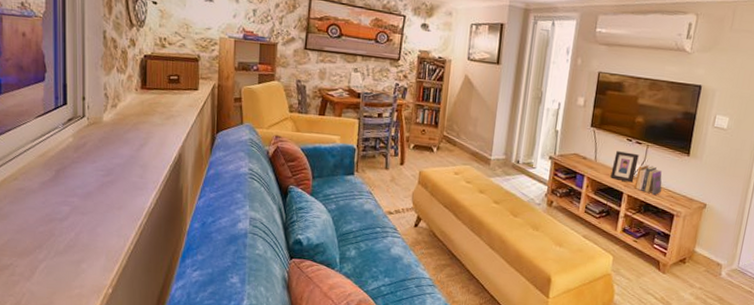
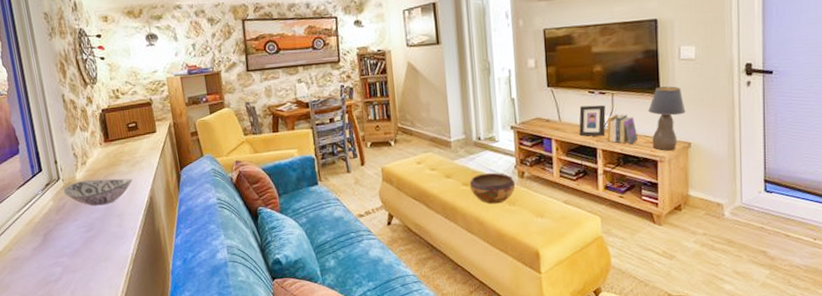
decorative bowl: none [86,123,164,153] -> present [63,178,133,206]
decorative bowl: none [499,195,543,226] -> present [469,172,516,204]
table lamp: none [672,148,709,208] -> present [648,86,686,151]

